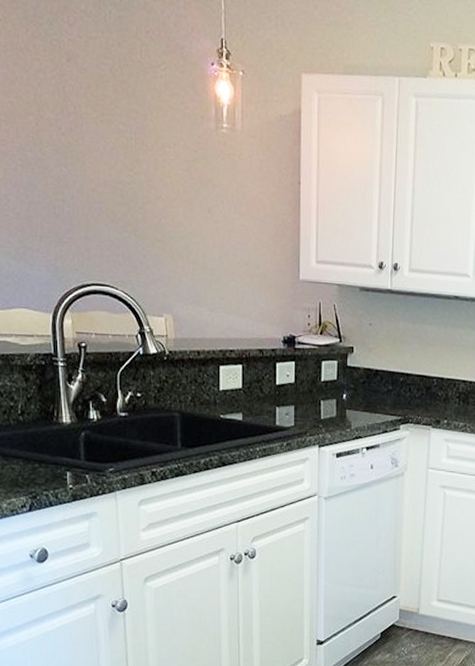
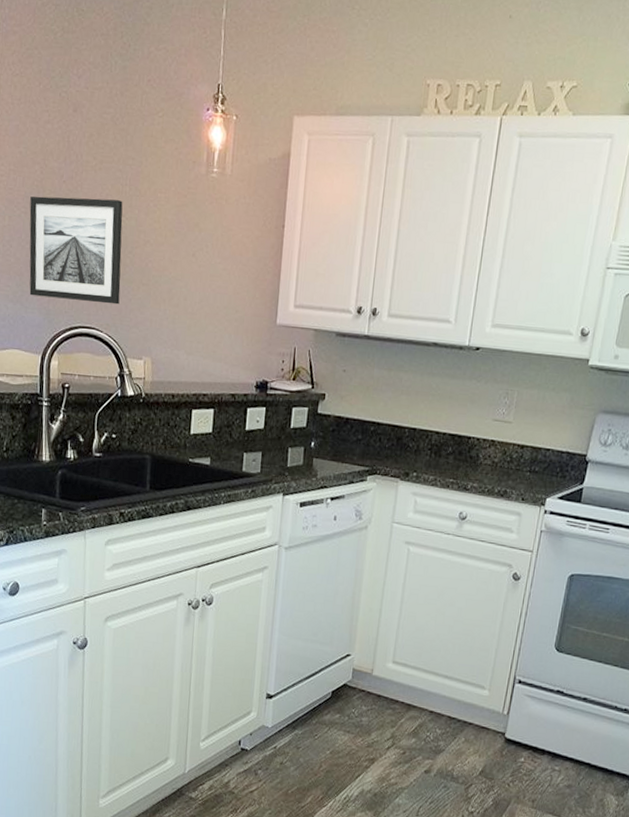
wall art: none [26,148,134,261] -> present [29,196,123,305]

